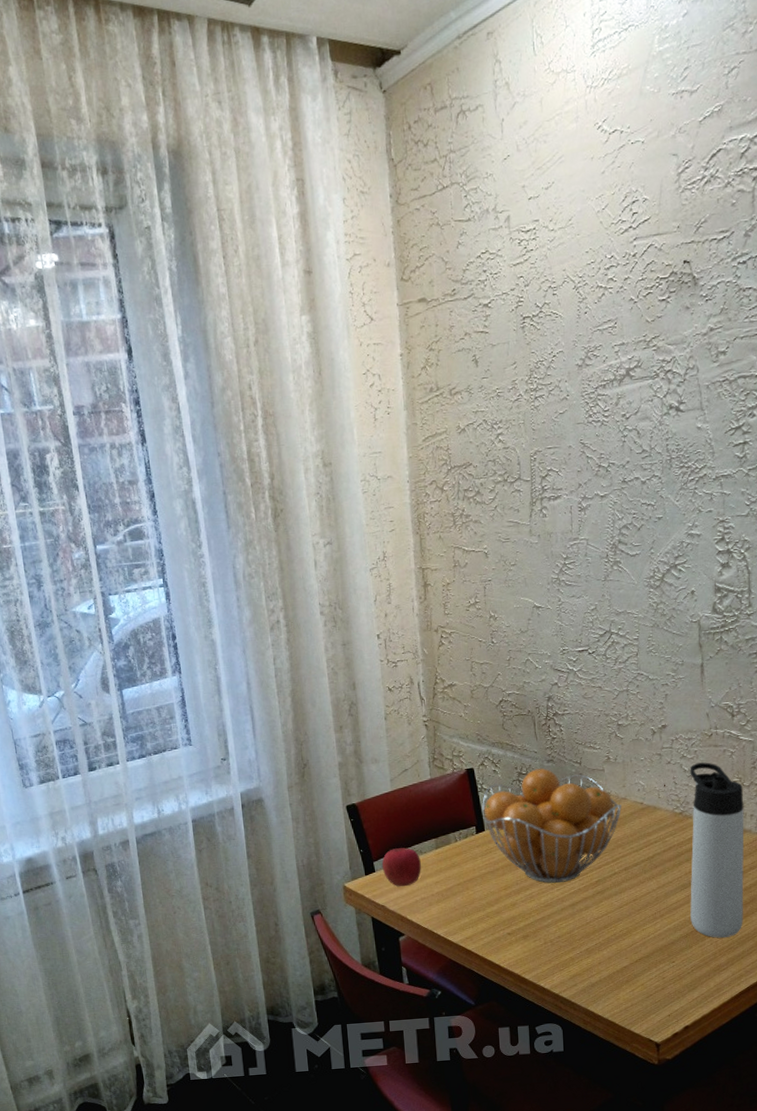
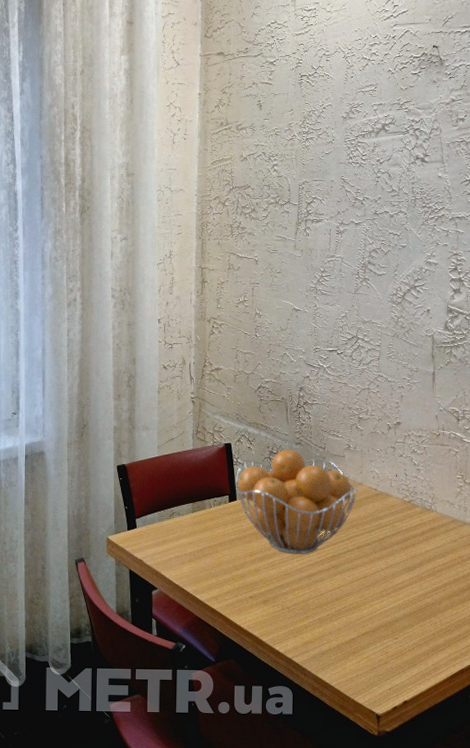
apple: present [381,848,421,887] -> none [143,508,178,544]
thermos bottle: present [689,762,744,938] -> none [413,458,465,620]

